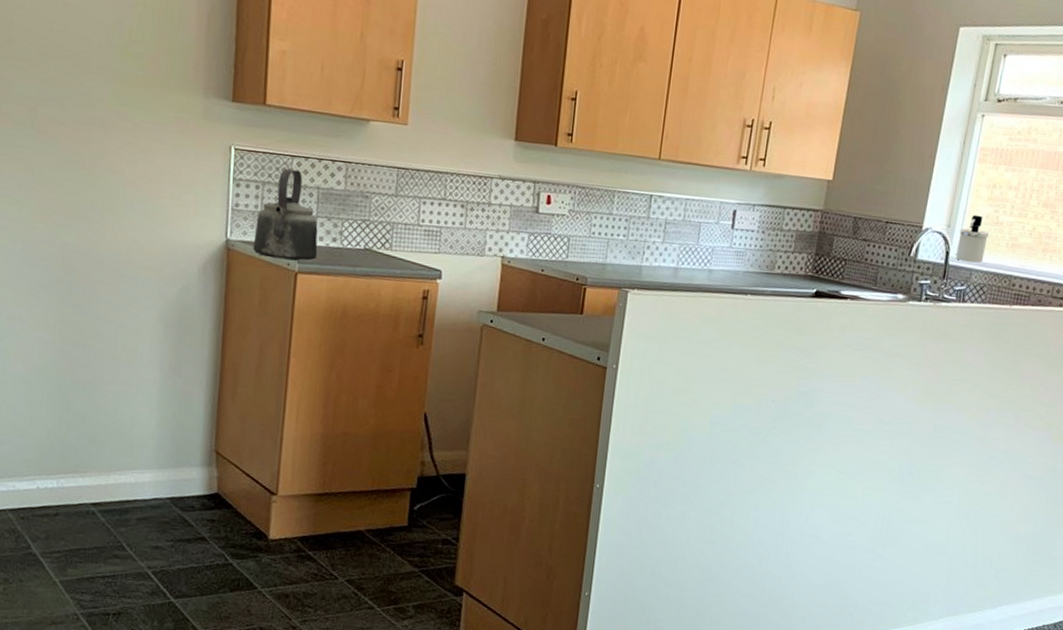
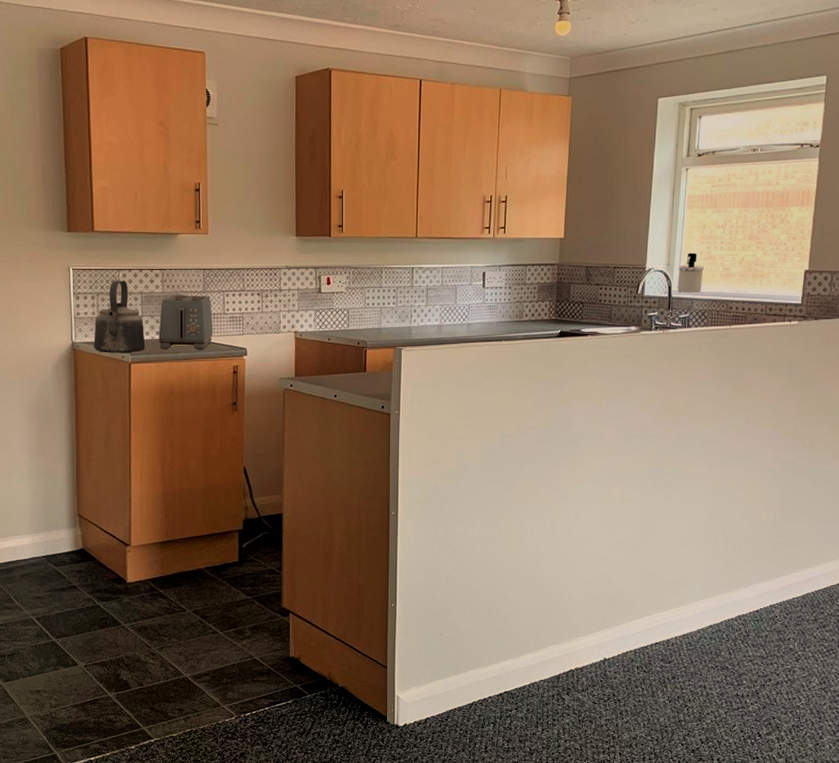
toaster: none [334,194,404,267] -> present [158,295,214,350]

